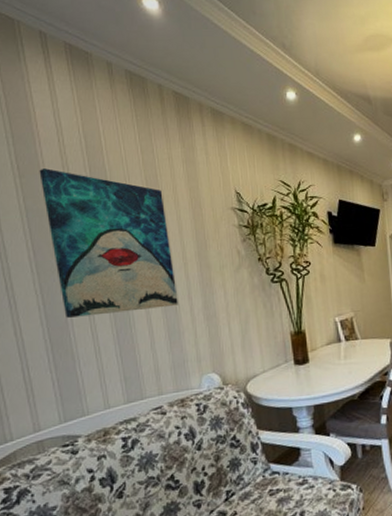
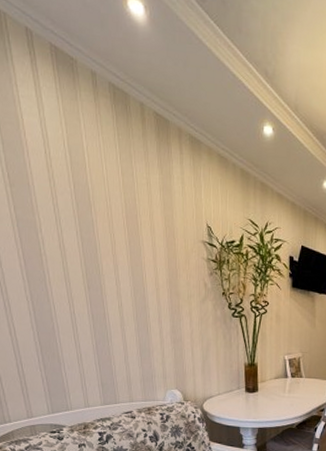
wall art: present [39,168,178,318] -> none [28,180,150,327]

